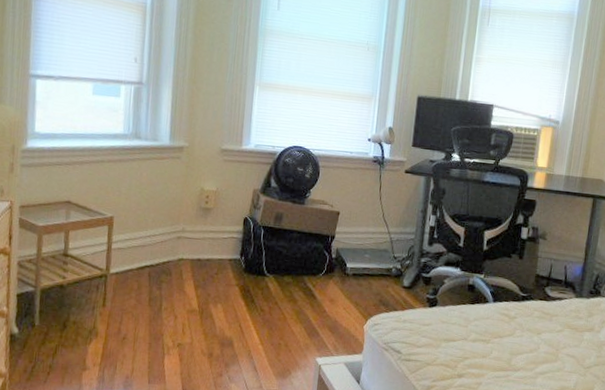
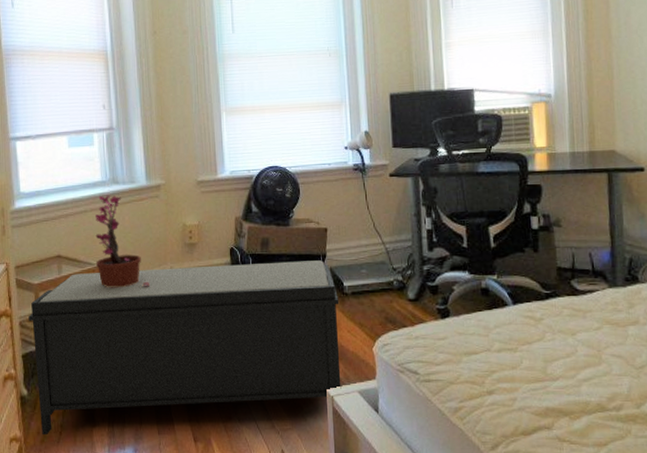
bench: none [28,221,341,373] -> present [28,260,341,434]
potted plant: none [107,149,159,243] -> present [95,195,149,288]

